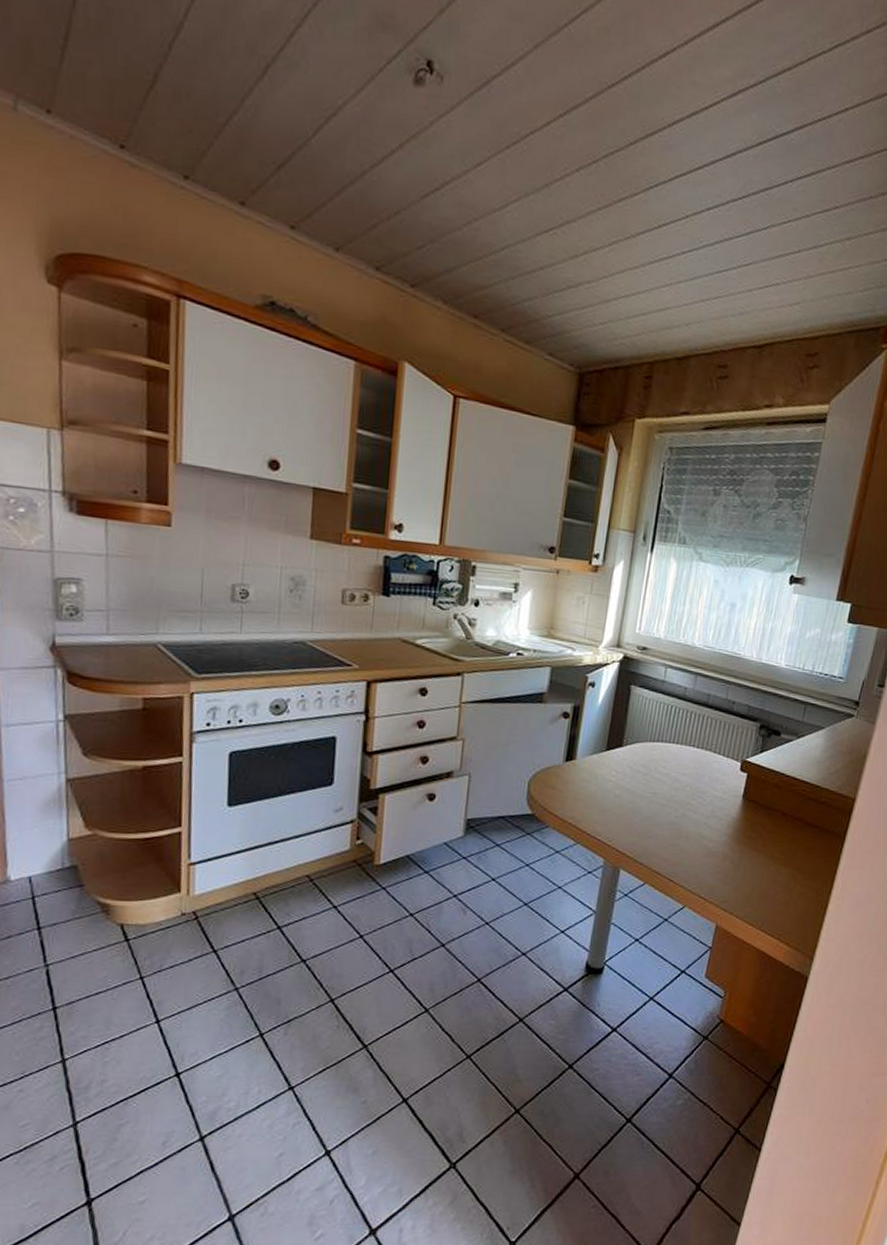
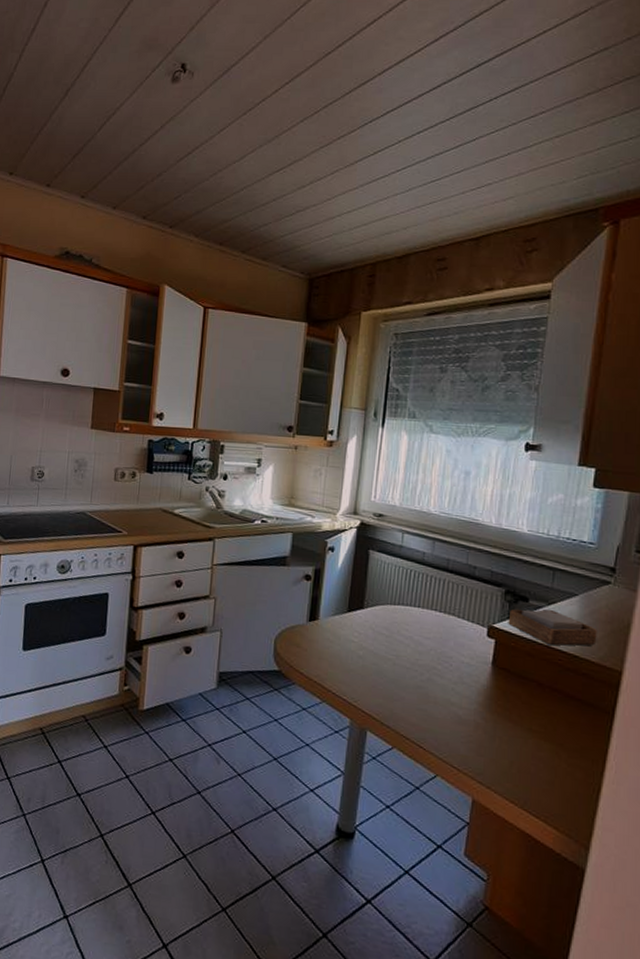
napkin holder: none [760,742,838,777] -> present [508,609,597,646]

